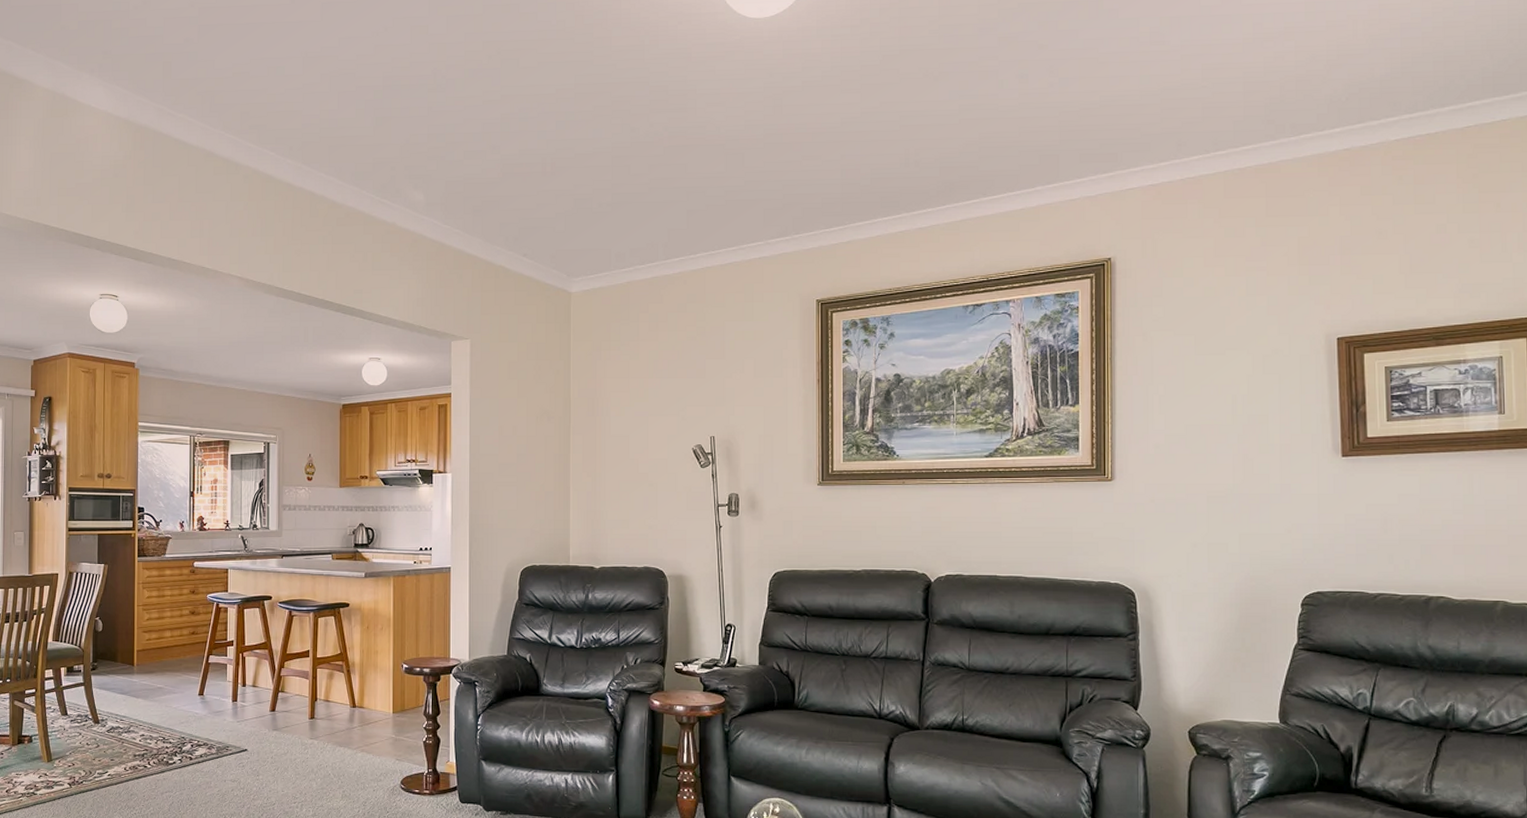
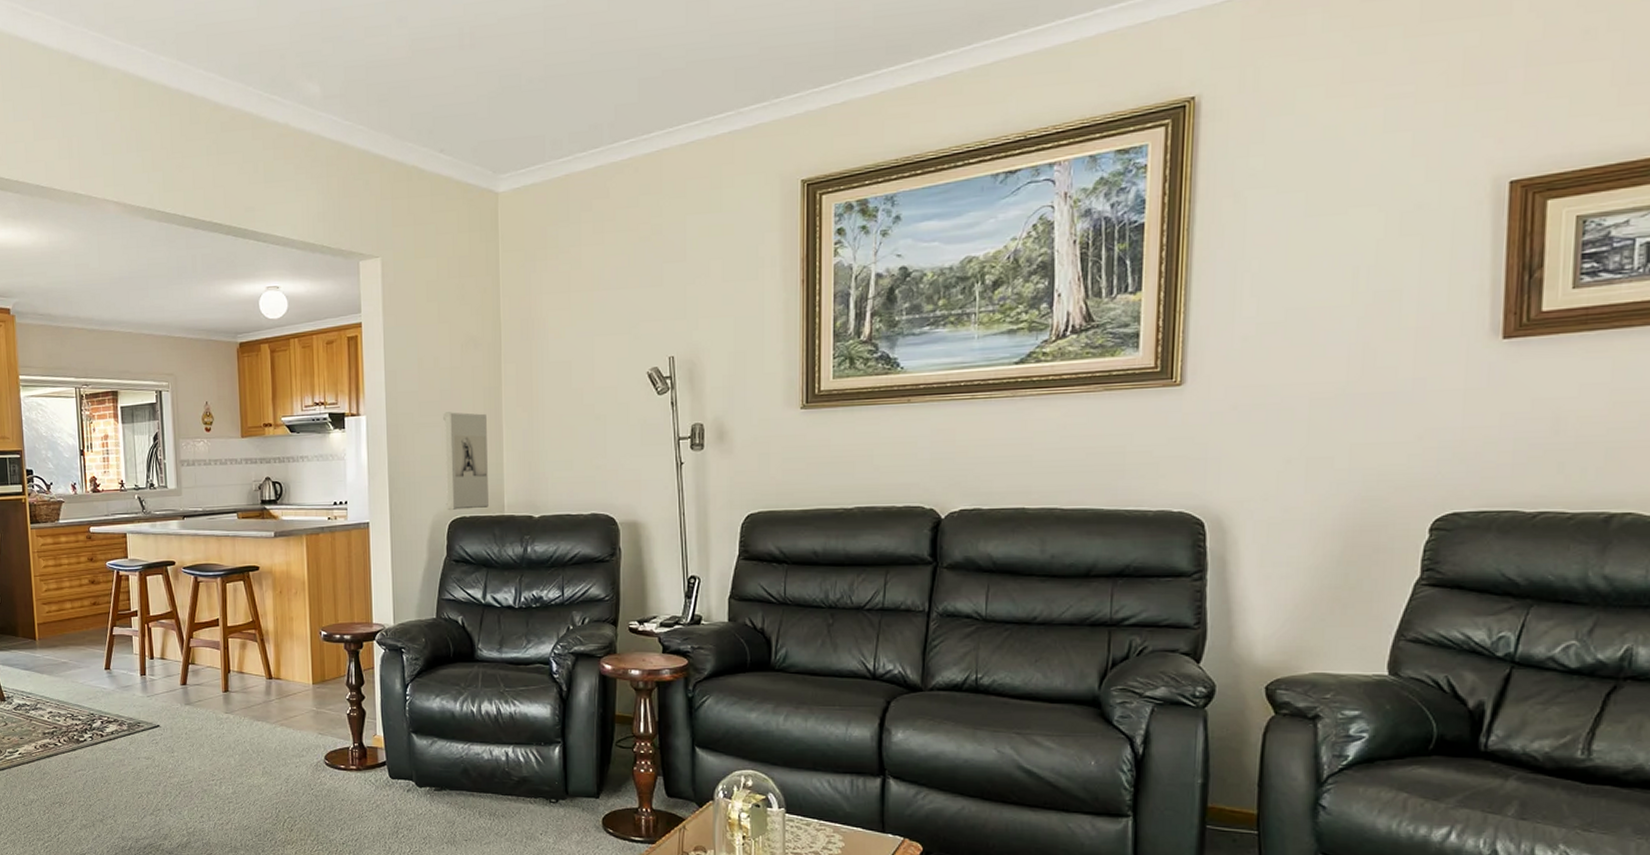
wall sculpture: none [519,474,556,559] -> present [443,412,488,510]

